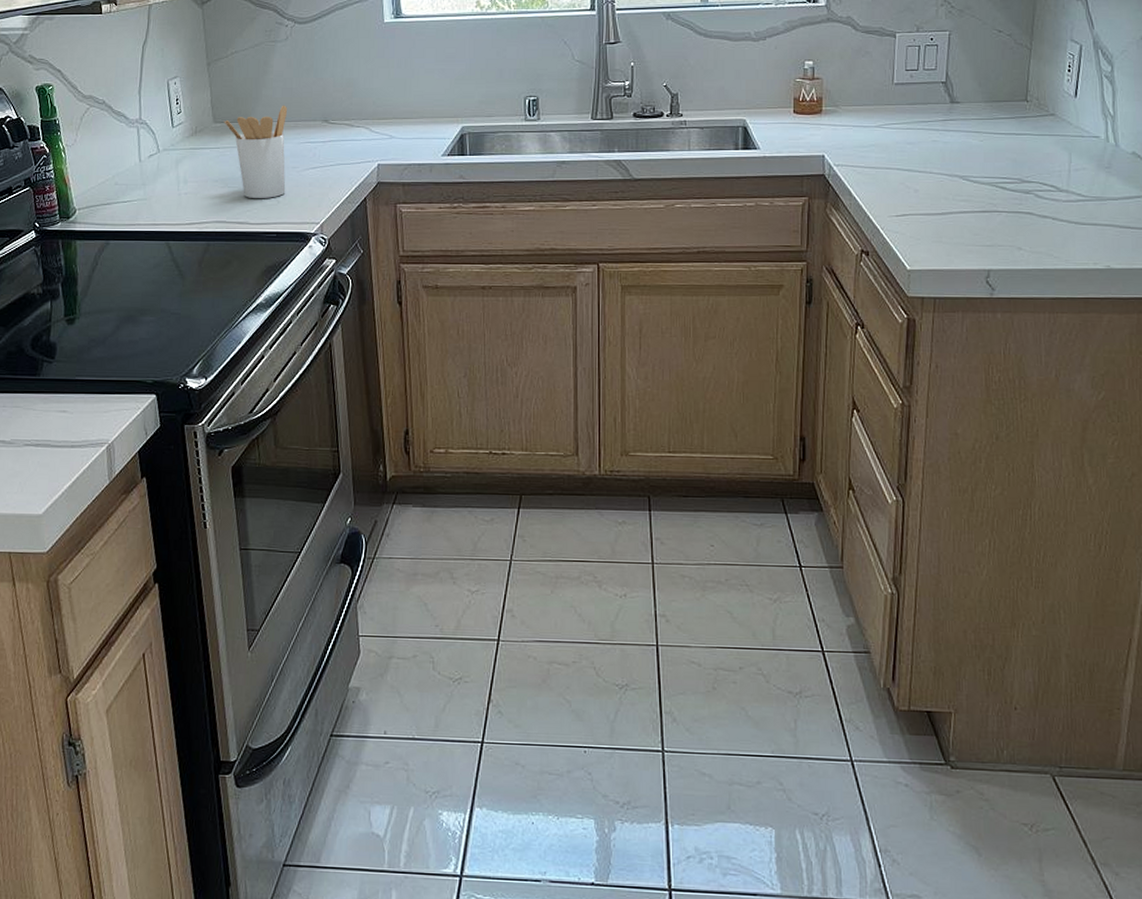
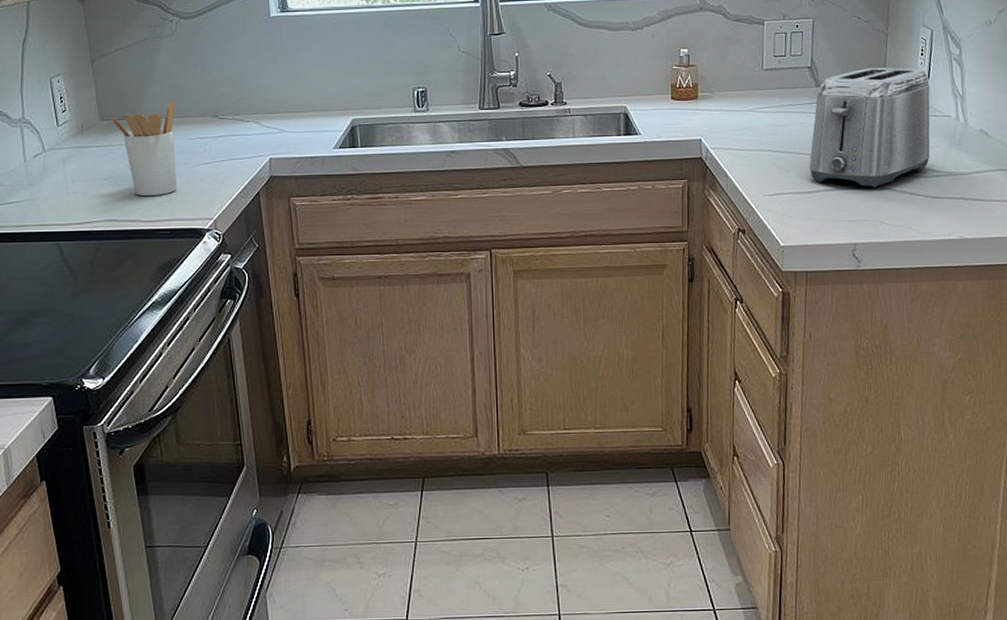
toaster: none [941,84,1077,211] -> present [809,67,930,188]

